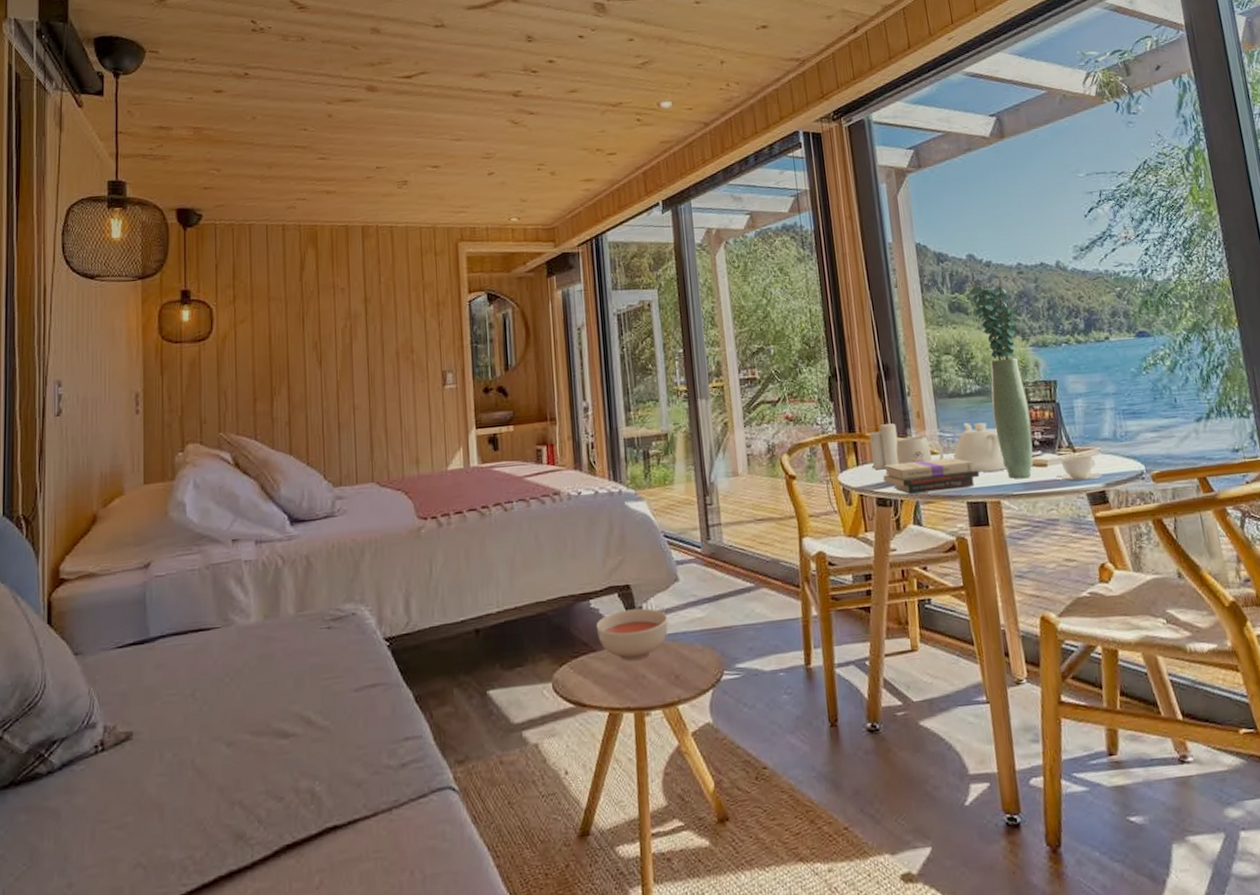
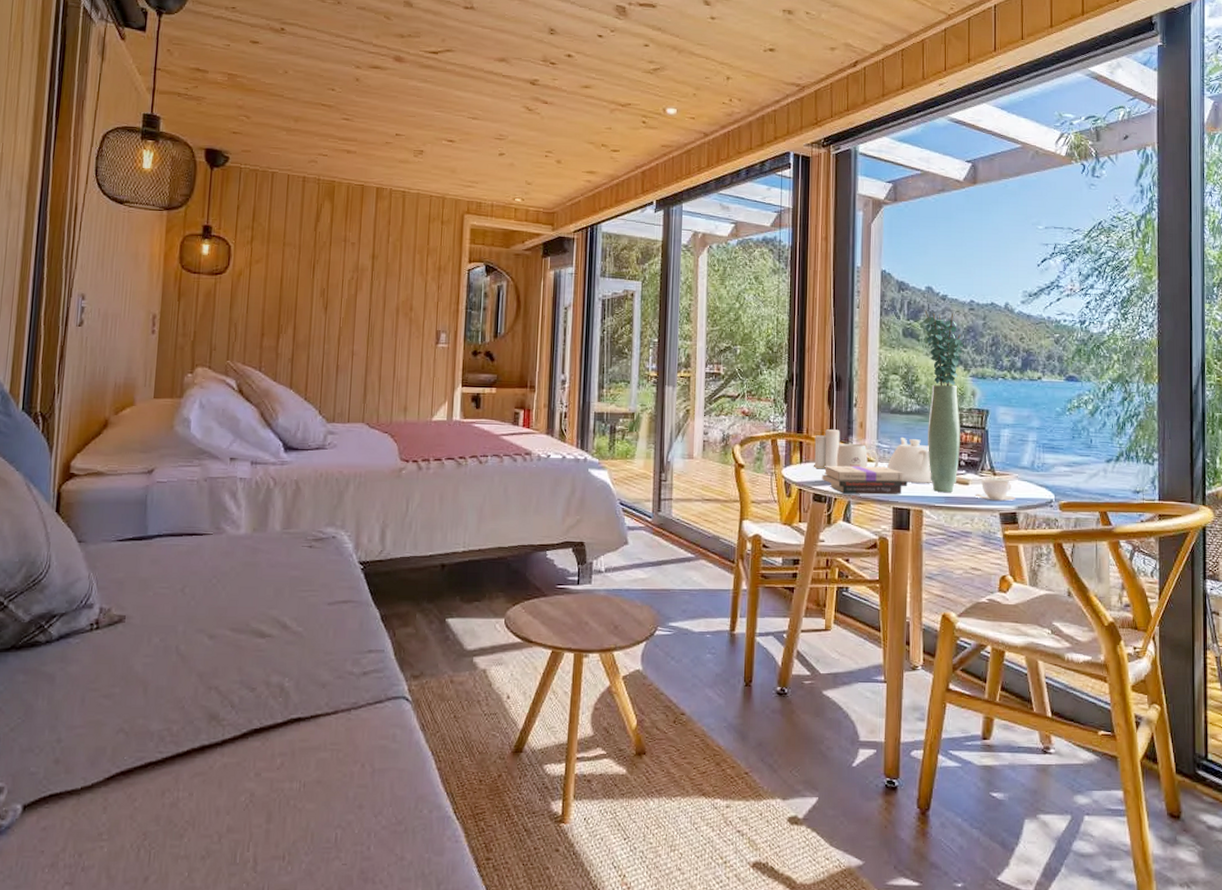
bowl: present [595,608,668,662] -> none [549,564,614,609]

